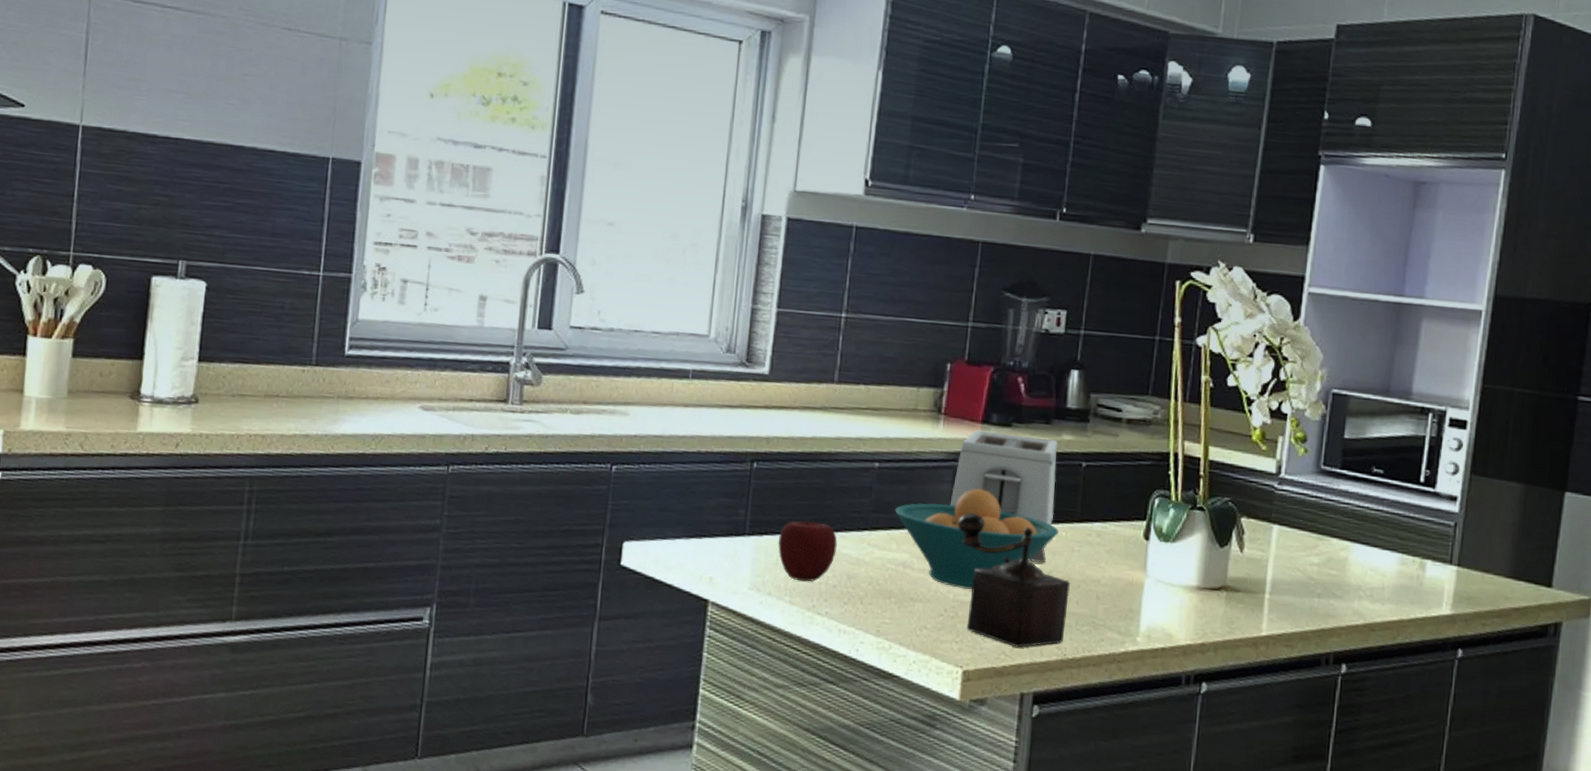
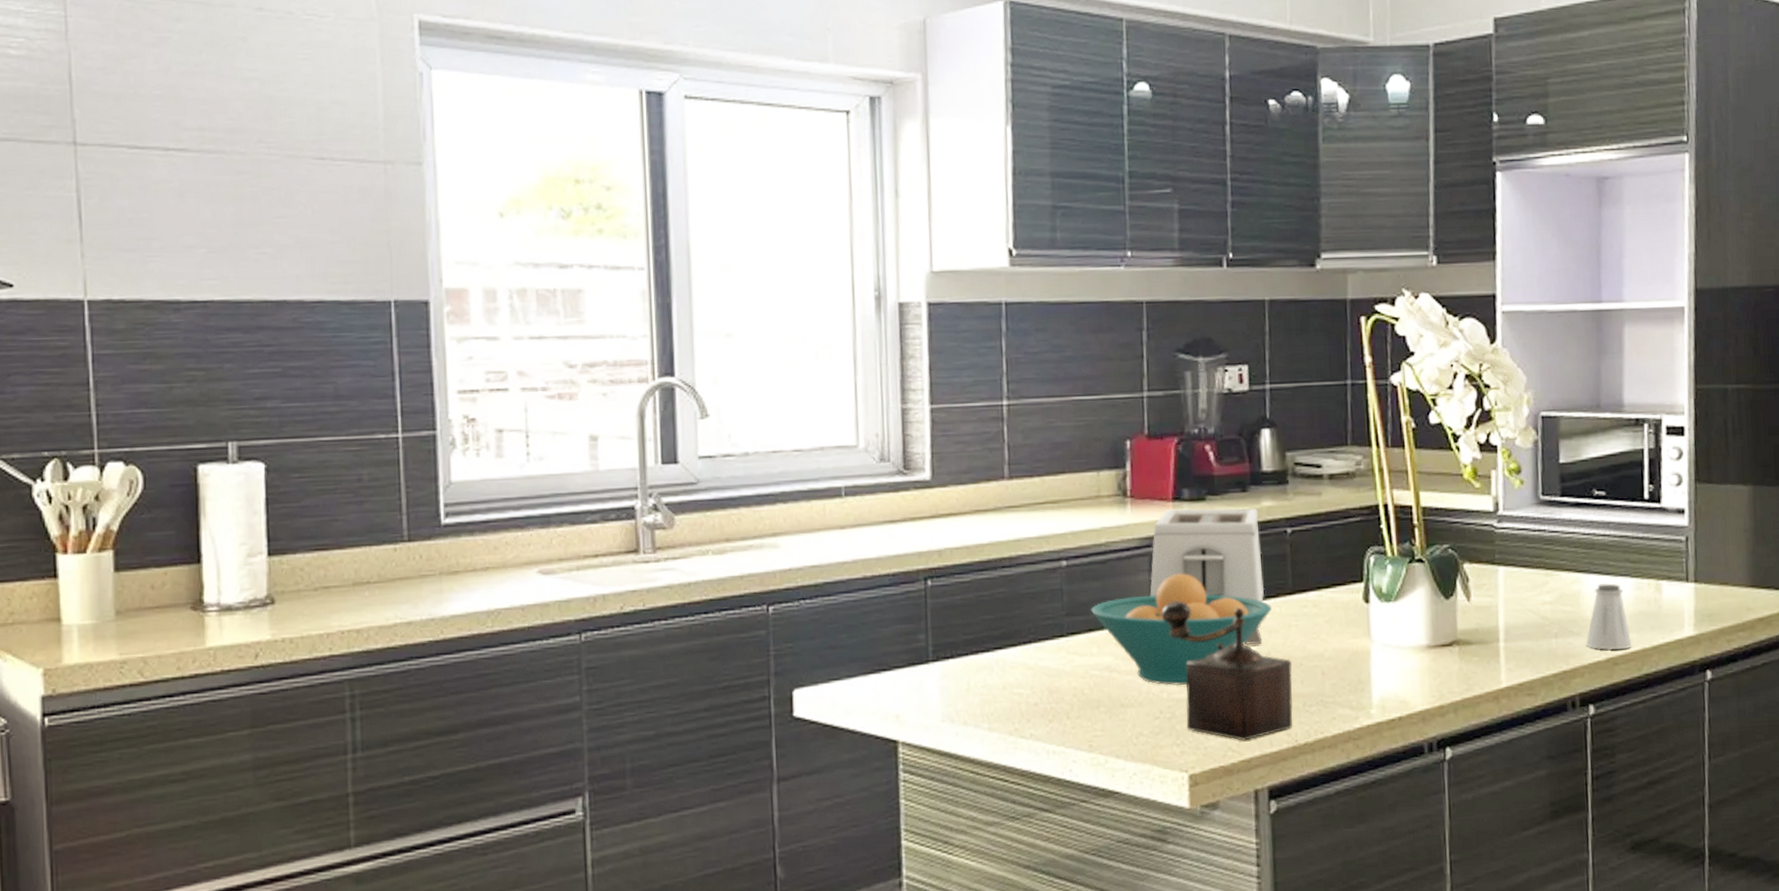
apple: present [778,520,838,582] -> none [966,635,1034,704]
saltshaker: none [1347,554,1391,618] -> present [1586,583,1632,651]

